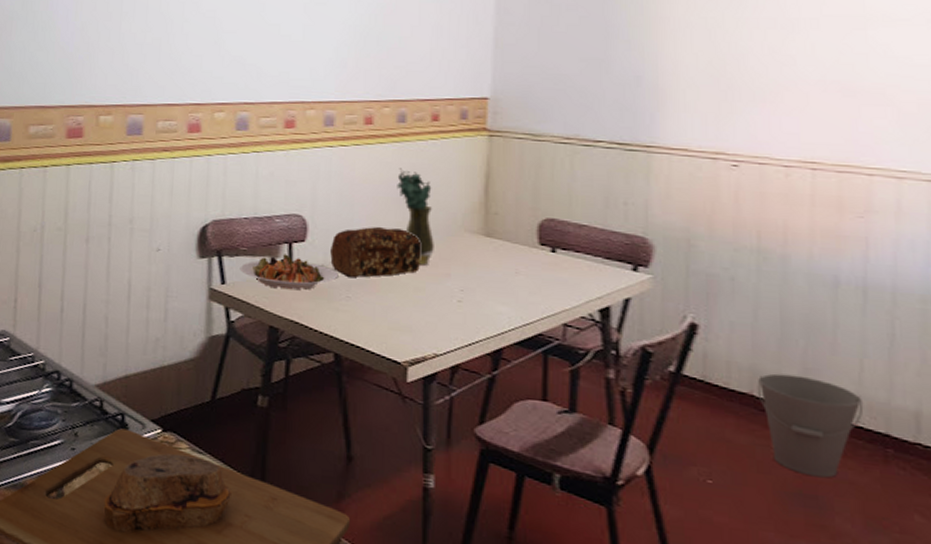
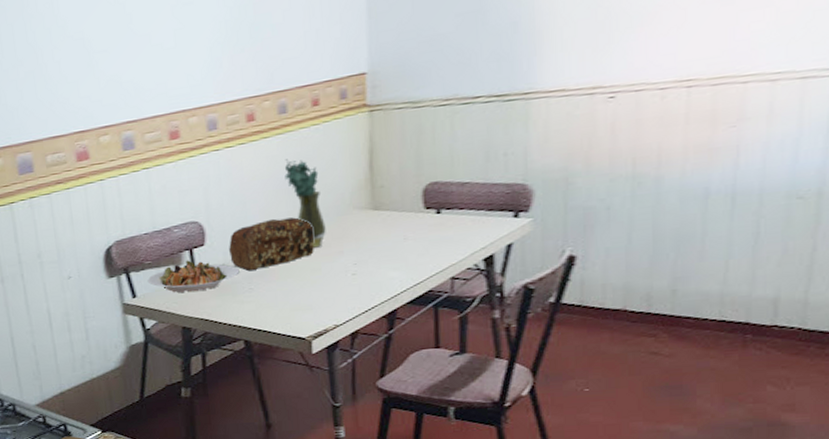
bucket: present [757,373,864,478] -> none [630,285,727,370]

